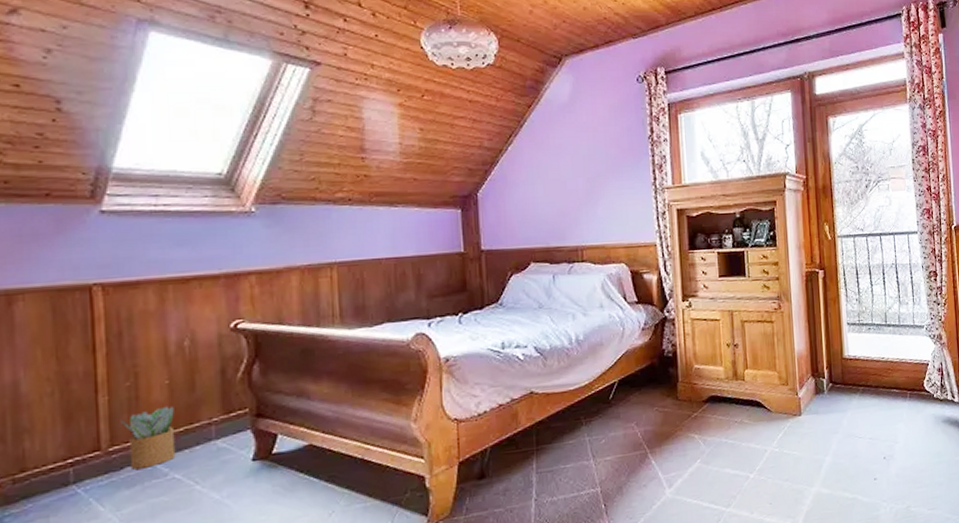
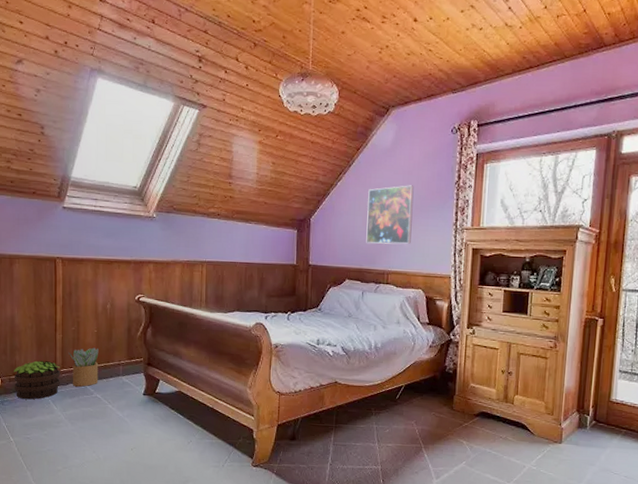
potted plant: none [21,439,109,507] -> present [14,360,60,400]
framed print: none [547,143,606,217] -> present [366,185,414,245]

